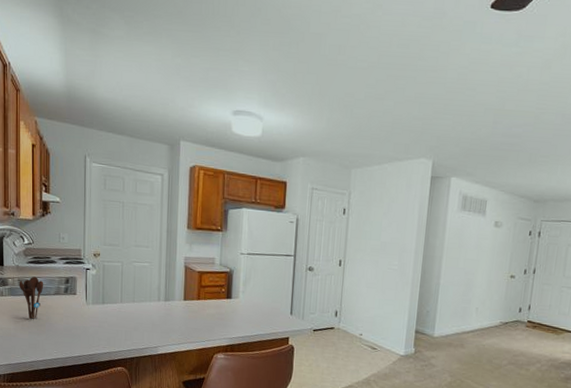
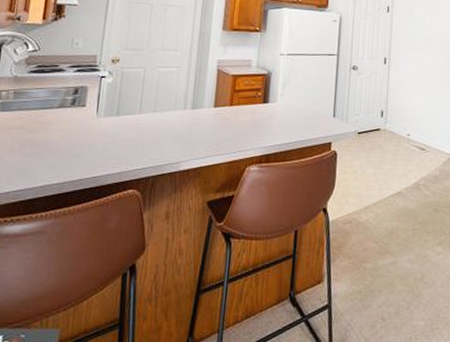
utensil holder: present [19,276,44,319] -> none [14,88,47,138]

